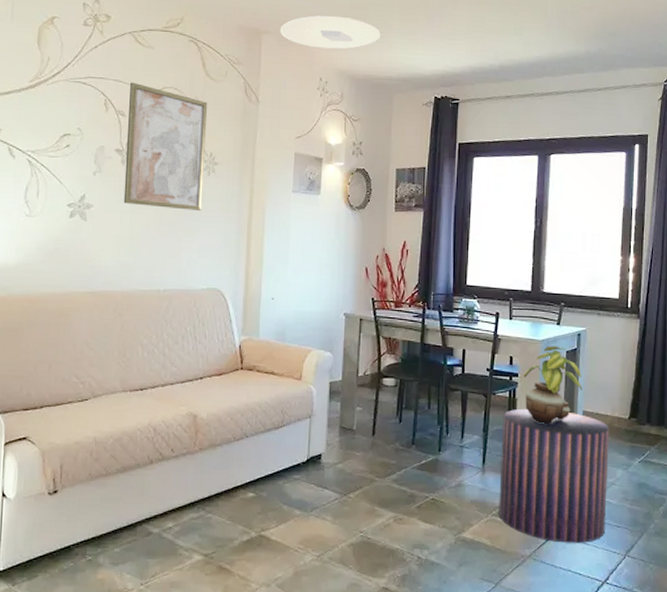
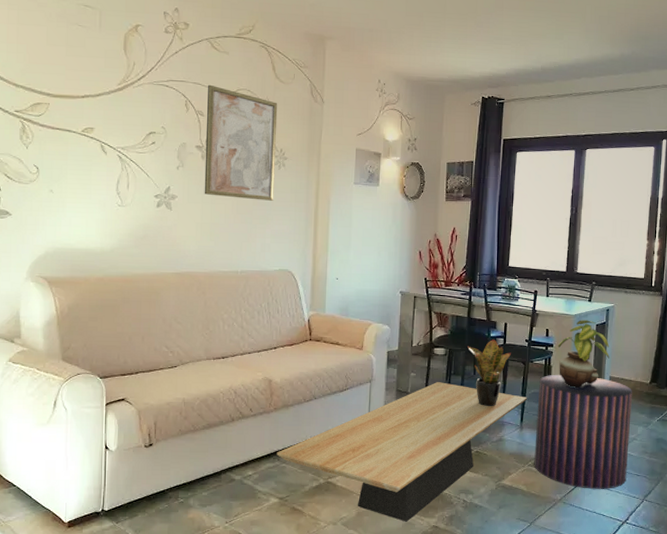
coffee table: none [201,417,490,583] -> present [277,382,528,522]
ceiling light: present [280,15,381,50] -> none [342,22,434,54]
potted plant: none [421,367,470,446] -> present [468,339,511,406]

